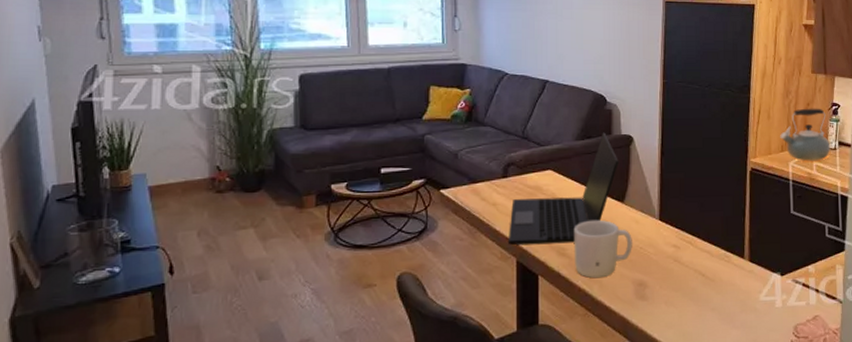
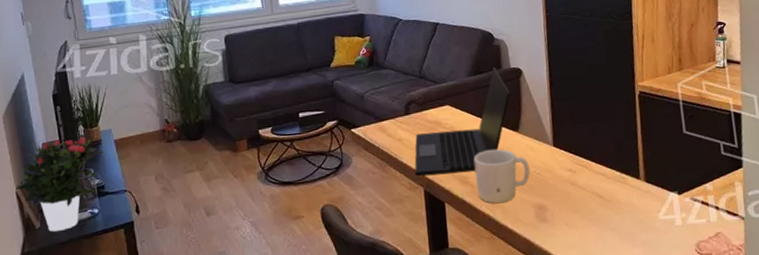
potted flower: none [11,180,134,293] -> present [17,136,104,232]
kettle: present [780,108,831,162] -> none [666,28,720,82]

